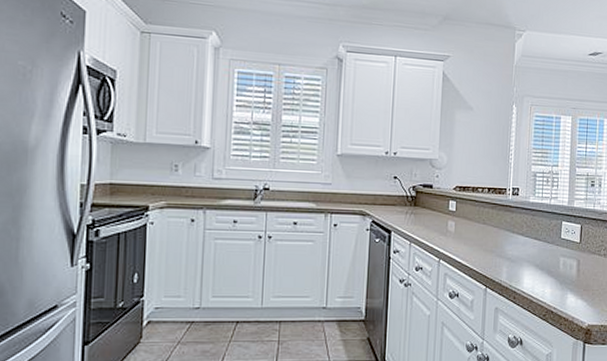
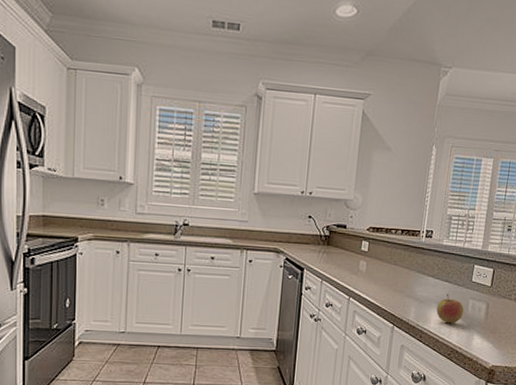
apple: none [528,252,555,283] -> present [436,294,464,324]

